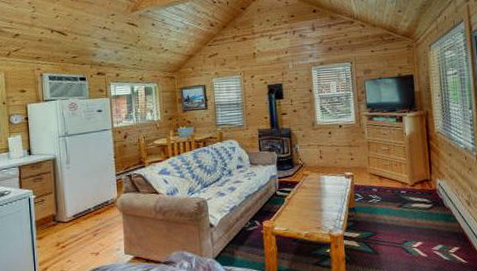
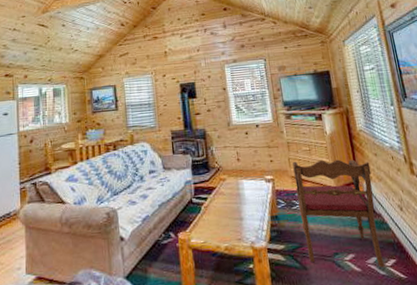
armchair: none [372,158,448,254] -> present [292,159,384,268]

